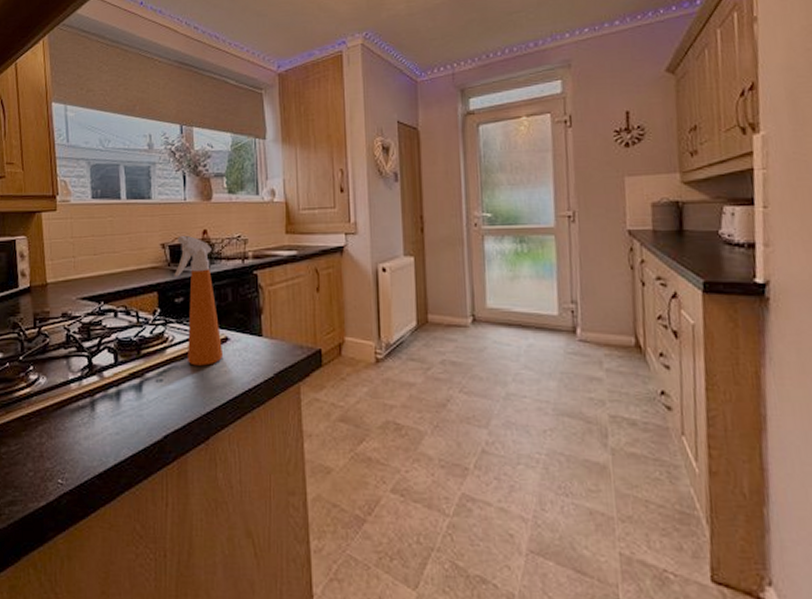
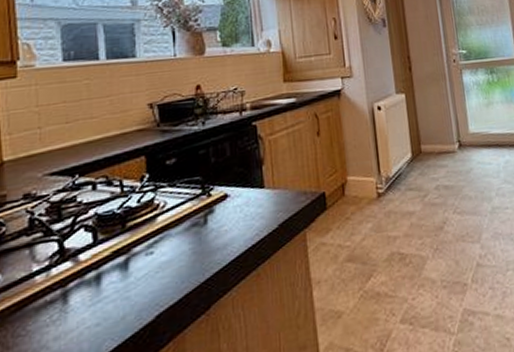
spray bottle: present [174,235,224,366] -> none [164,92,223,231]

